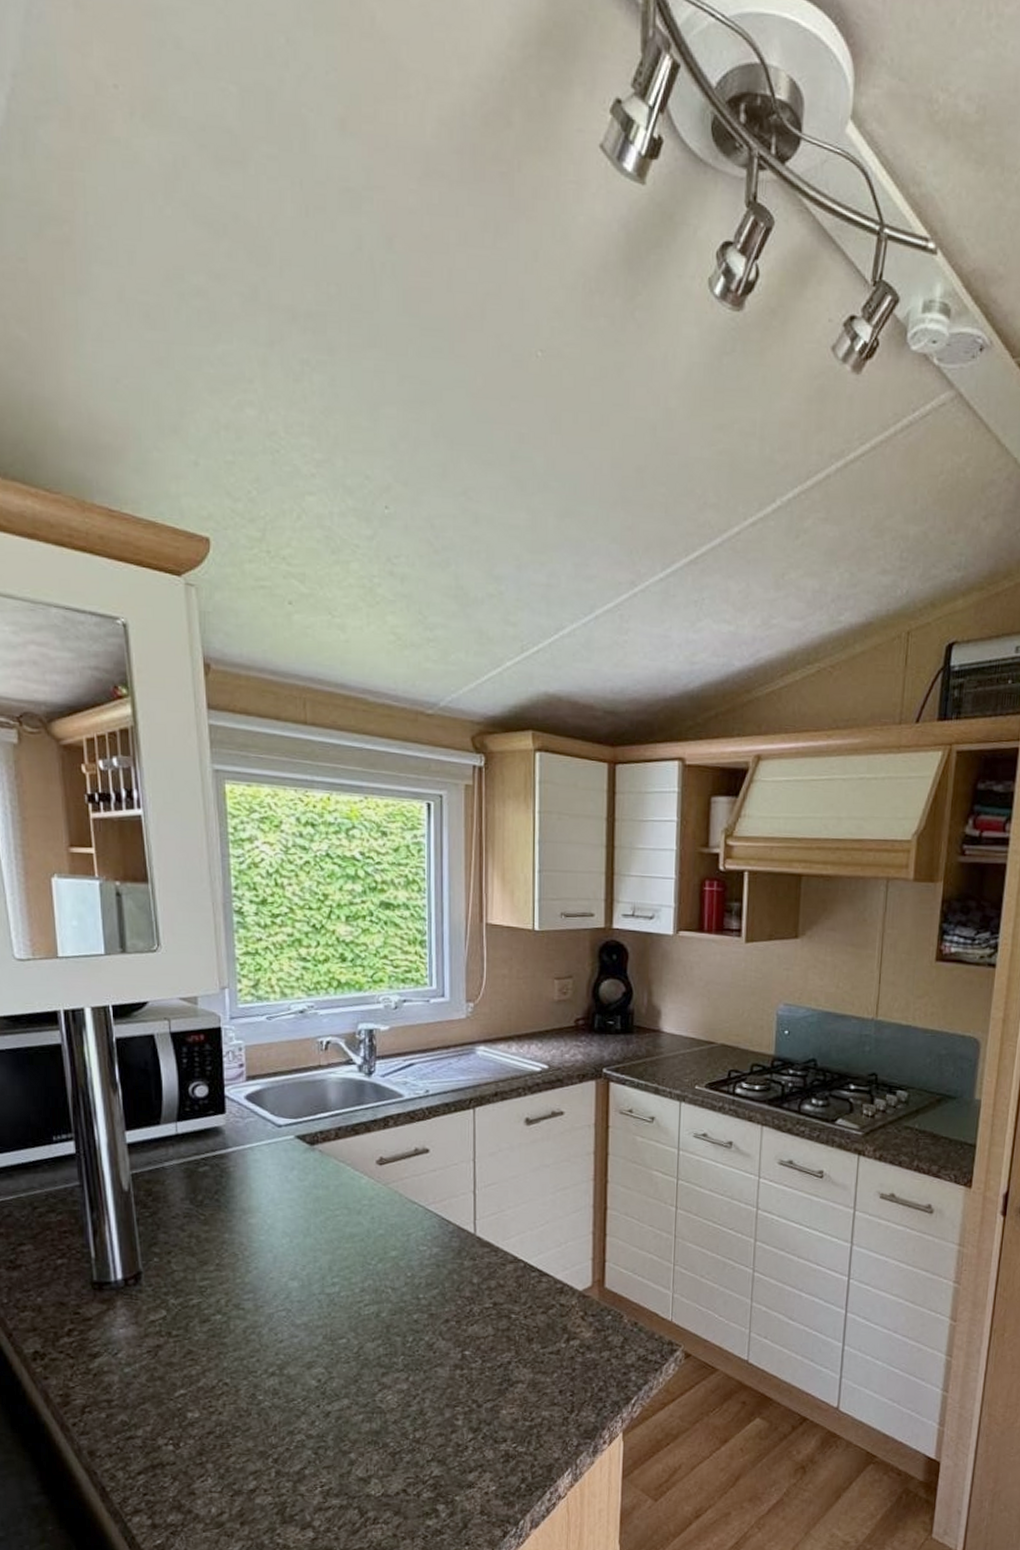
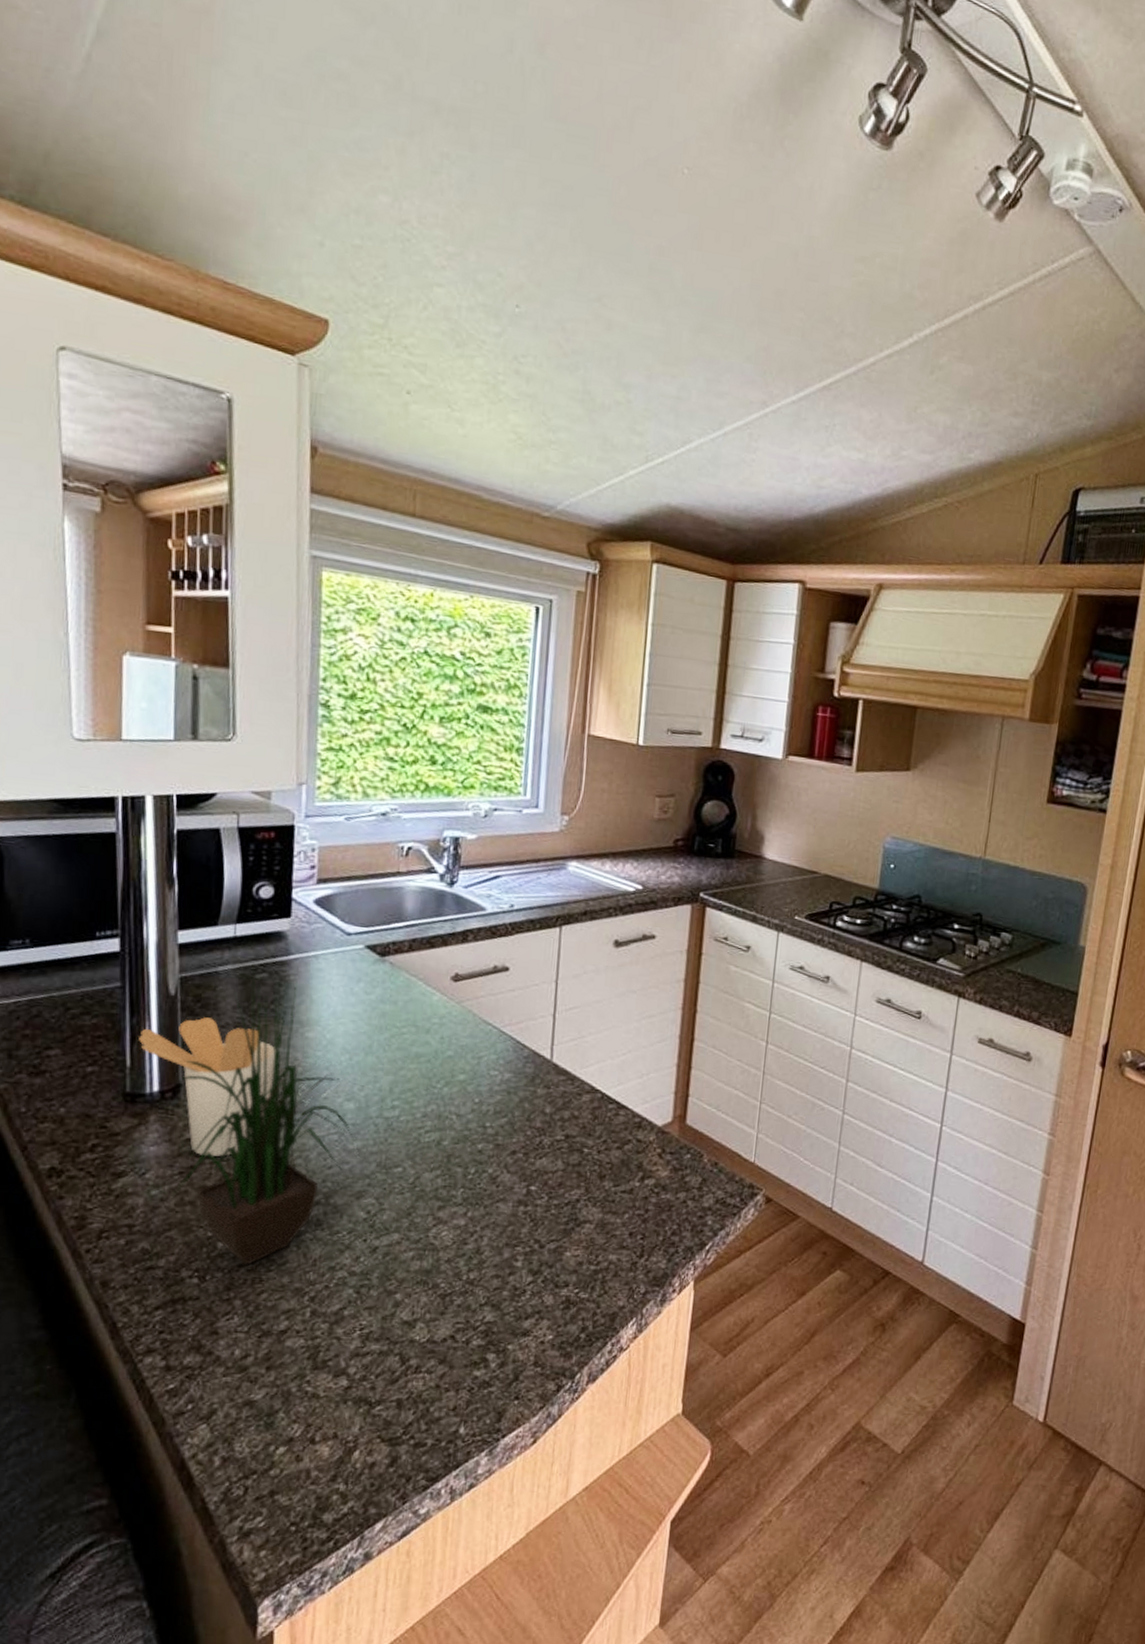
utensil holder: none [100,1209,223,1335] -> present [139,1017,275,1156]
potted plant: none [138,1157,301,1432] -> present [172,962,354,1265]

